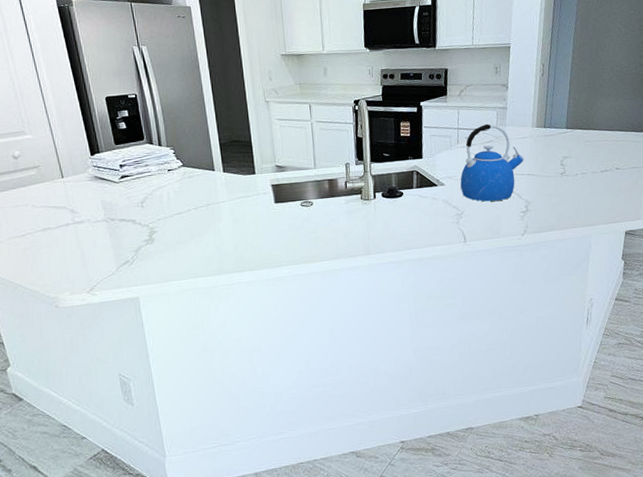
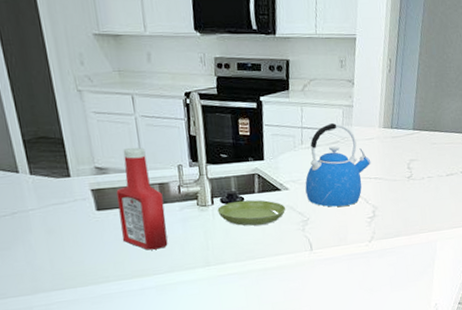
ketchup bottle: none [292,148,334,239] -> present [116,147,168,250]
saucer: none [379,194,442,219] -> present [217,200,286,226]

